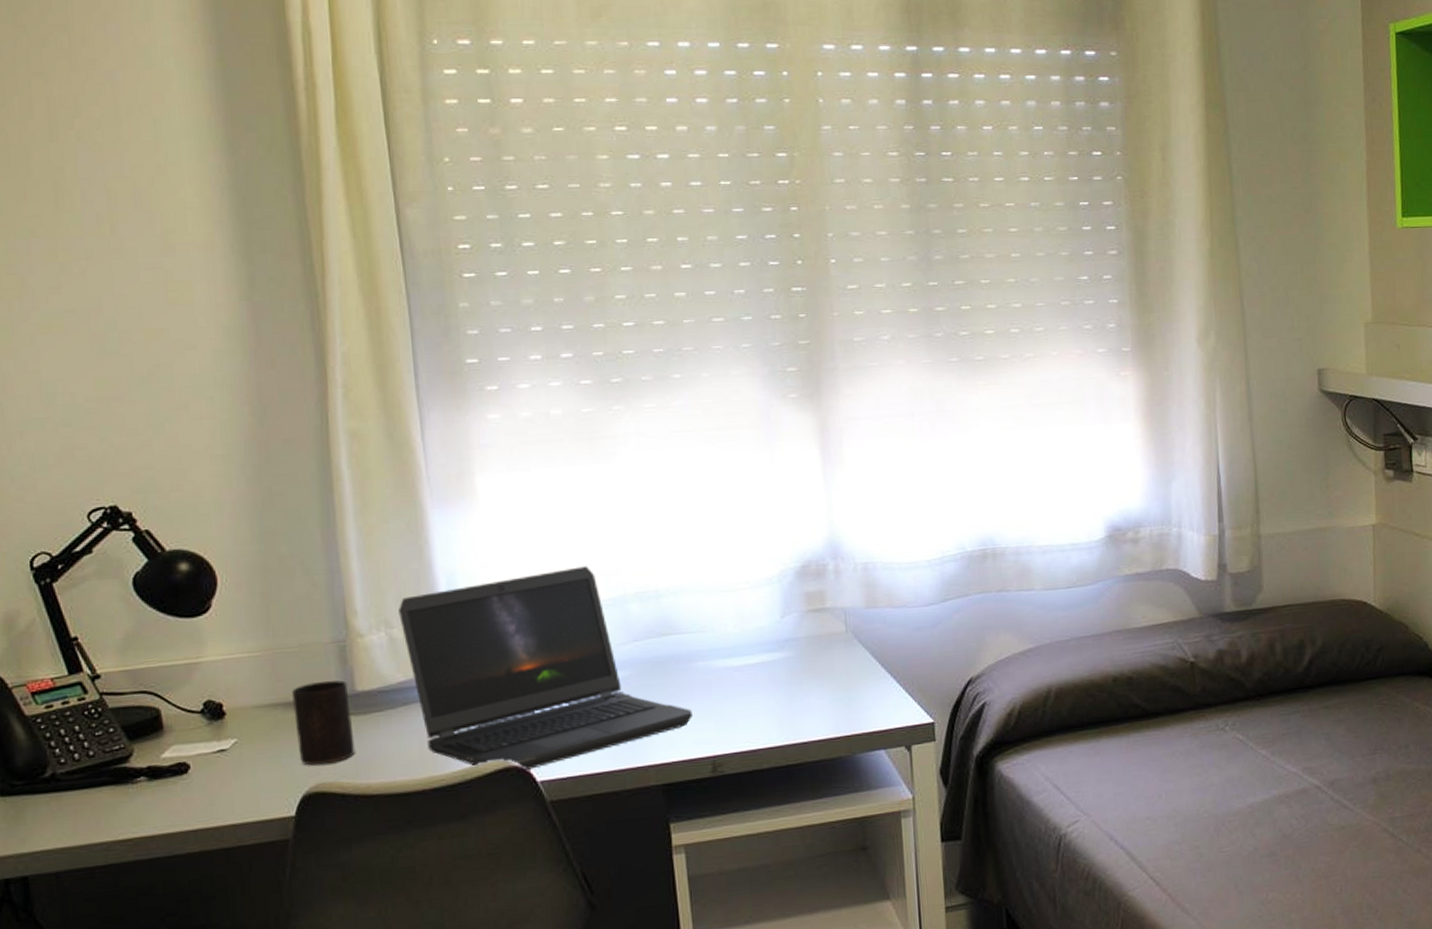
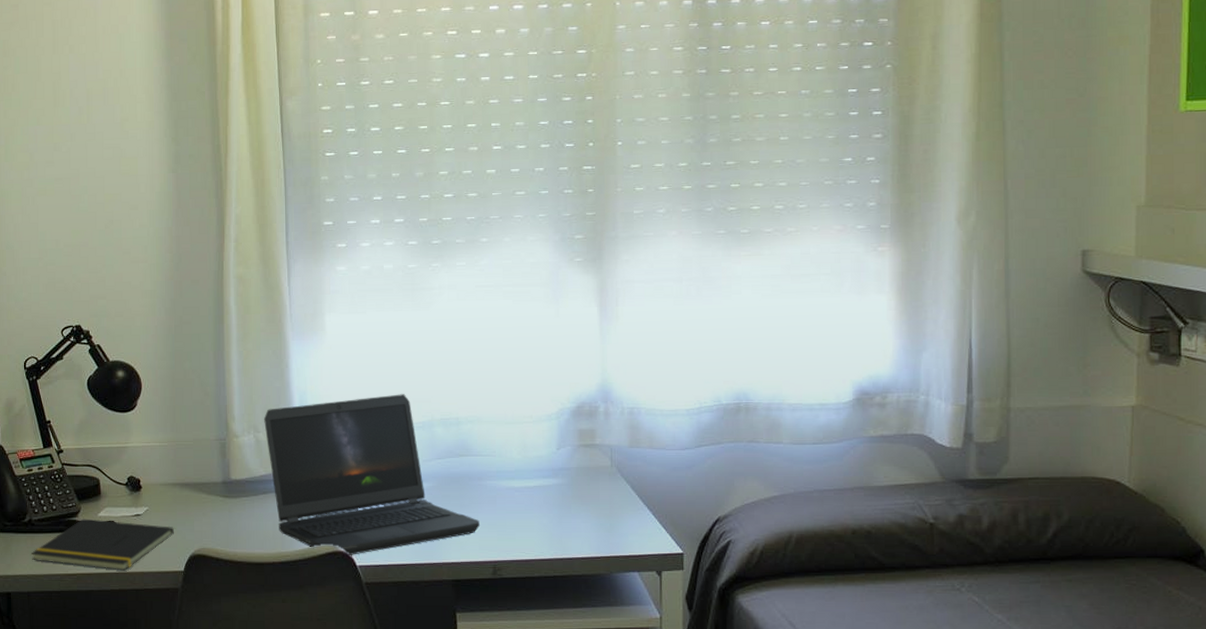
notepad: none [57,760,278,829] -> present [31,519,174,571]
cup: present [292,680,356,766] -> none [187,470,228,534]

